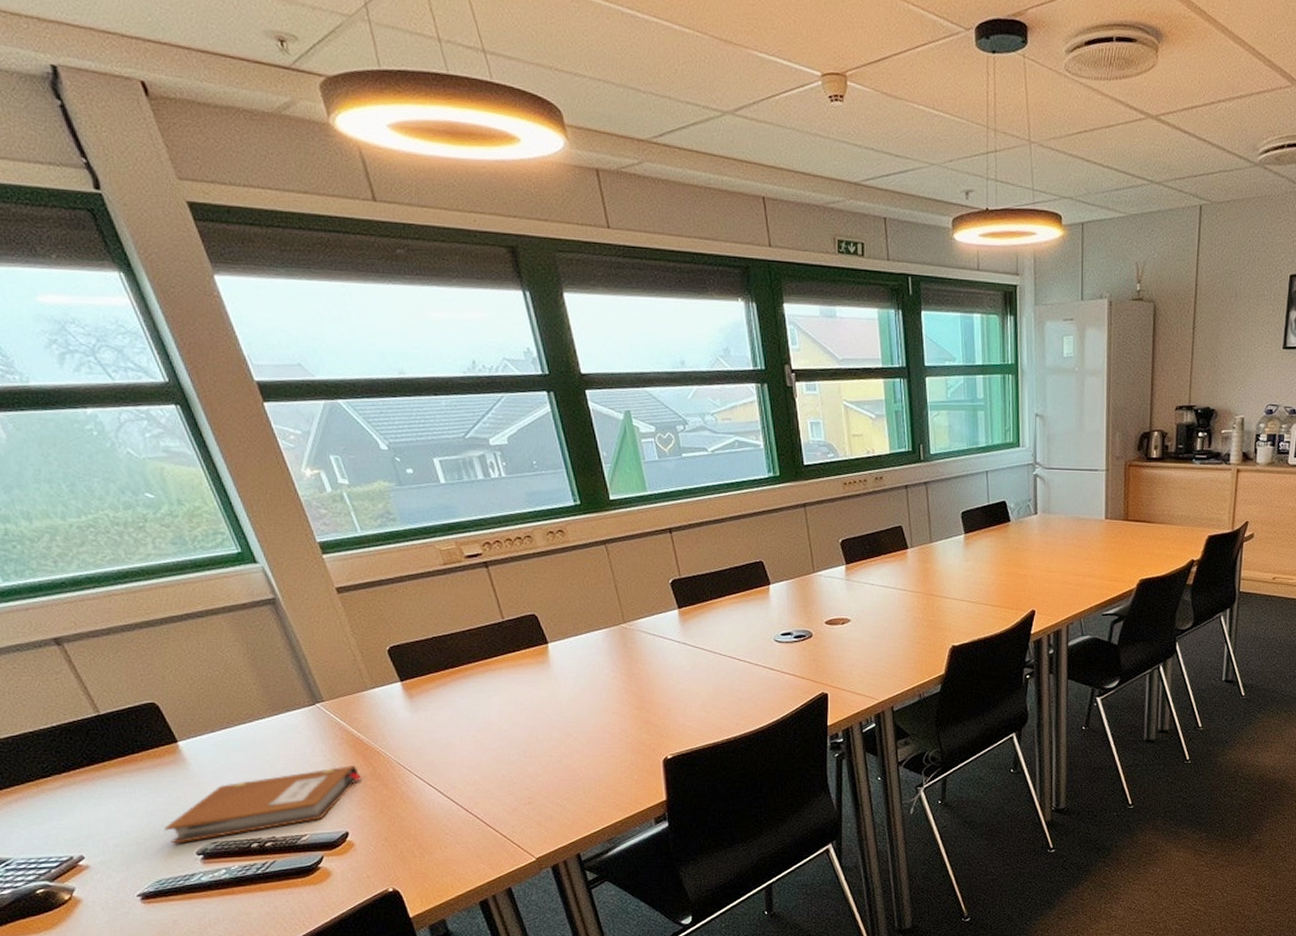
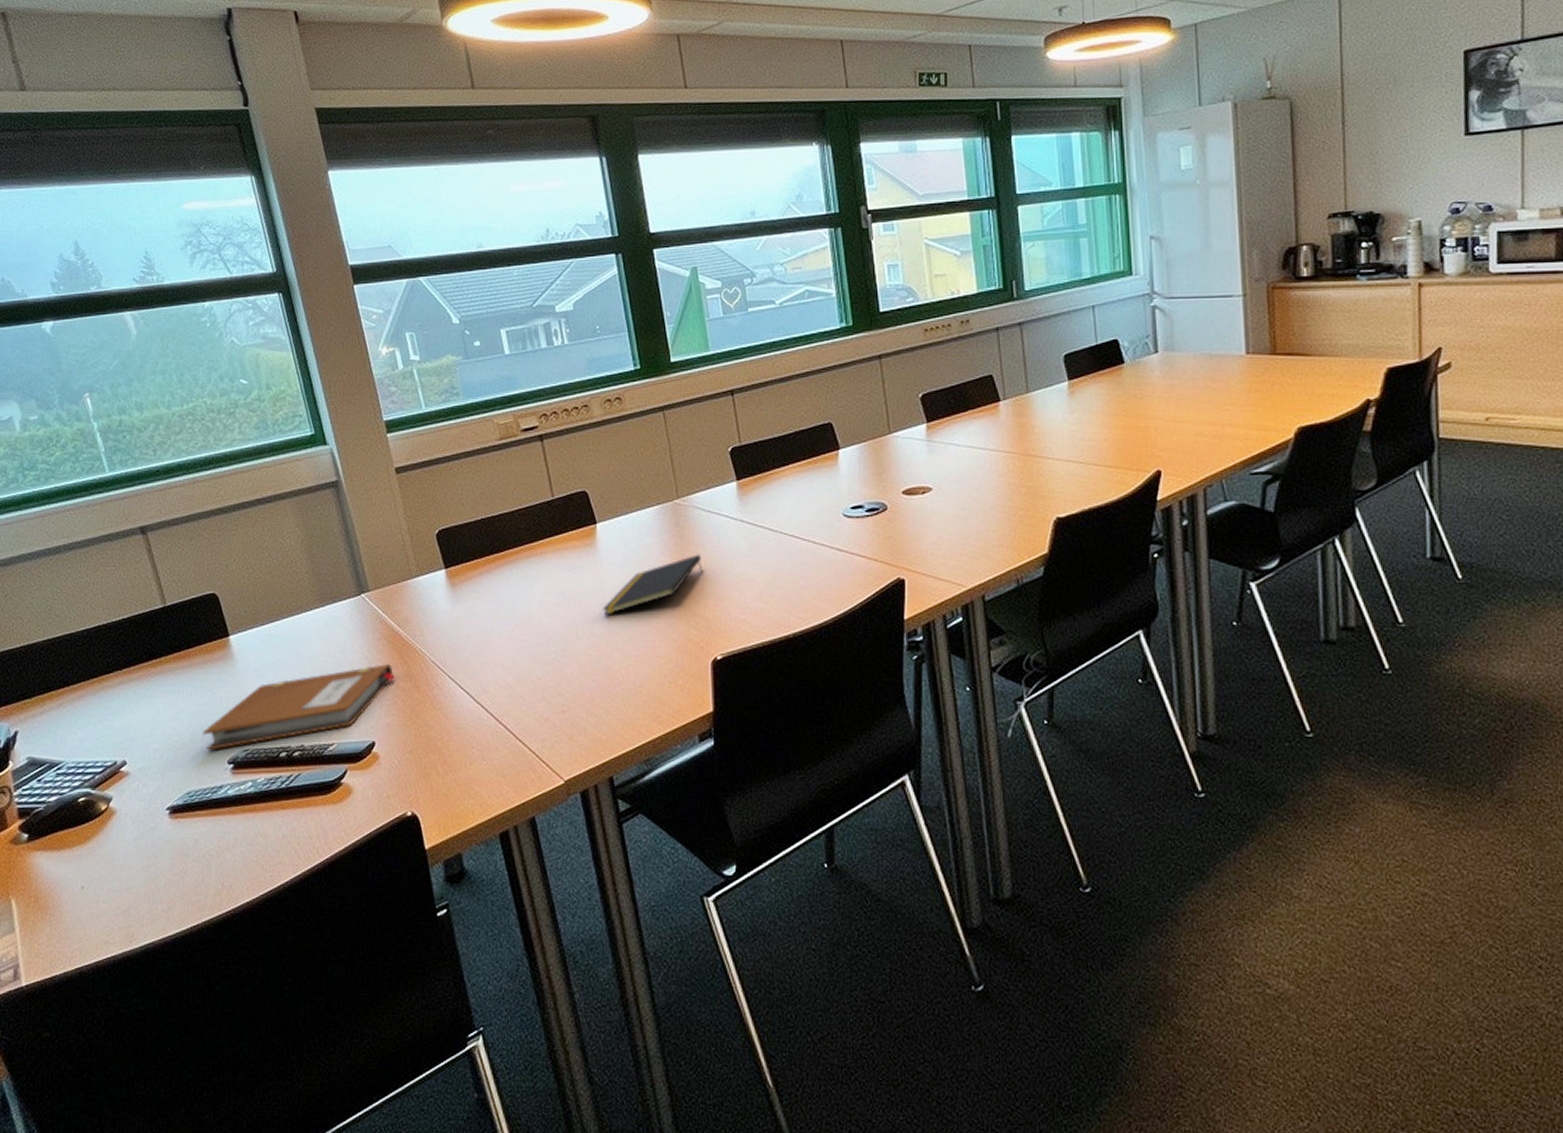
notepad: none [560,671,652,723] -> present [603,554,703,616]

